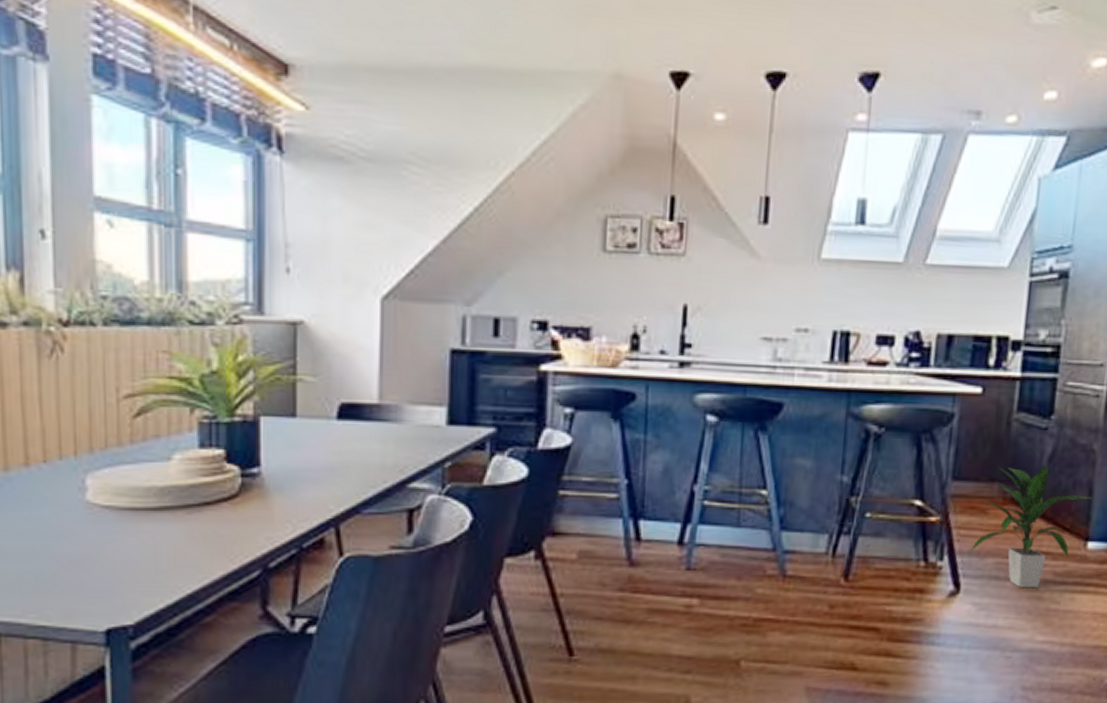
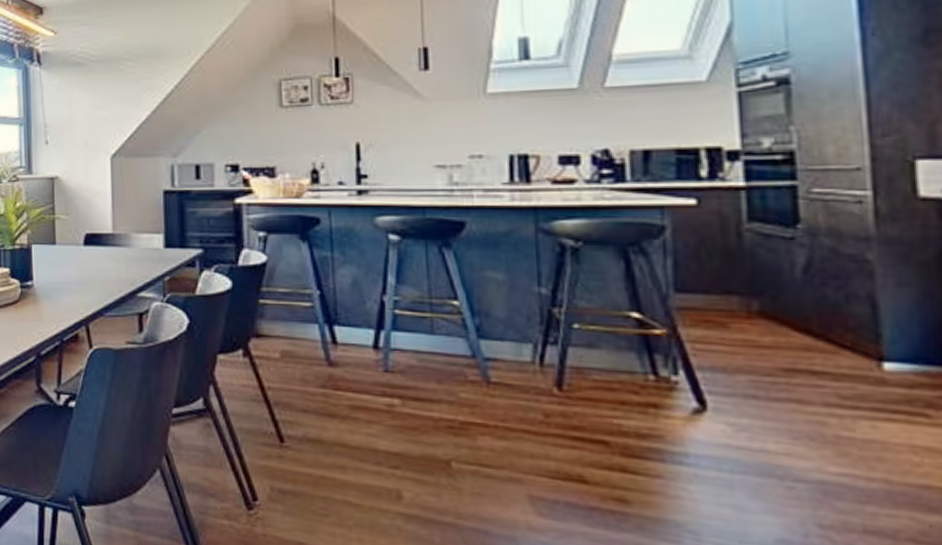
indoor plant: present [969,464,1092,588] -> none [712,276,877,412]

